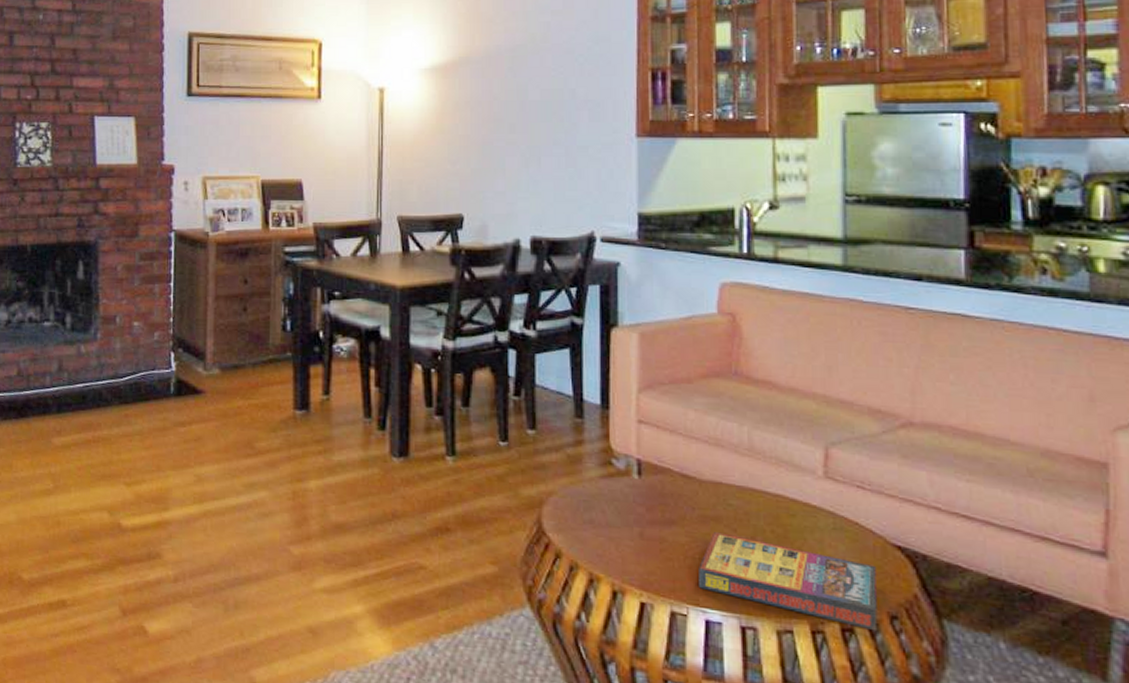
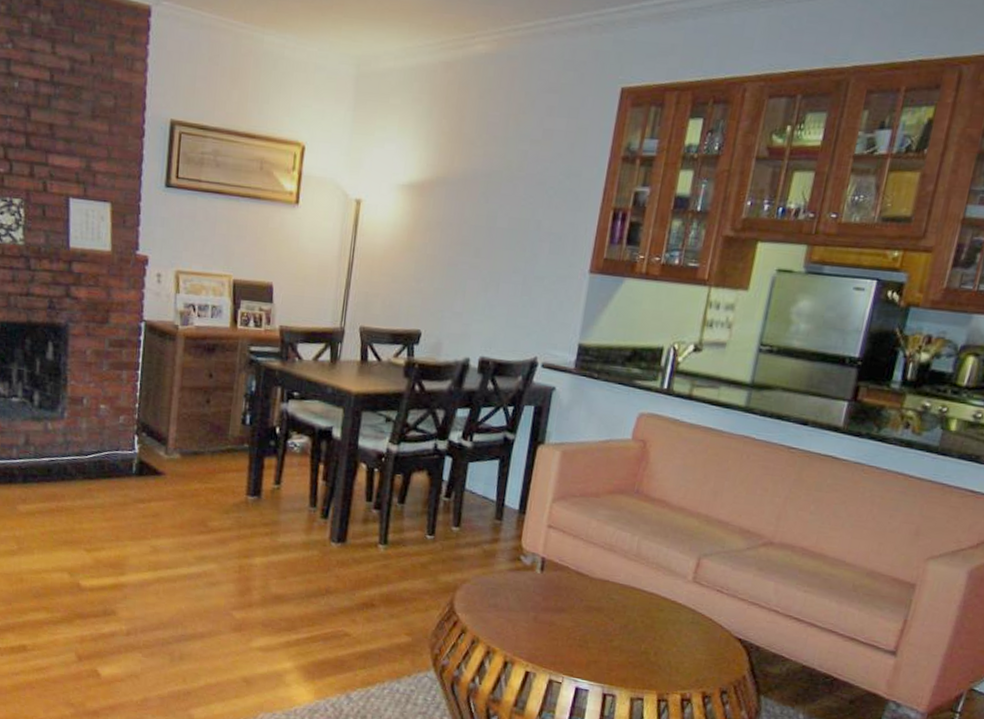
game compilation box: present [699,532,878,632] -> none [575,620,719,702]

